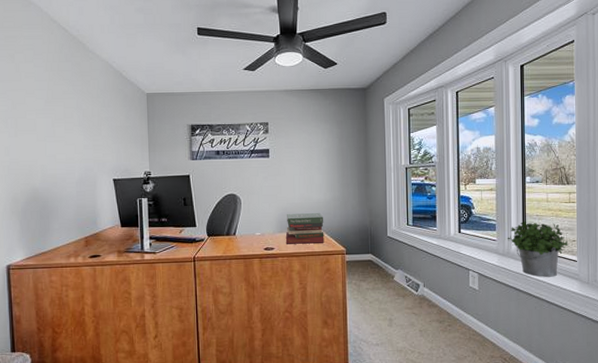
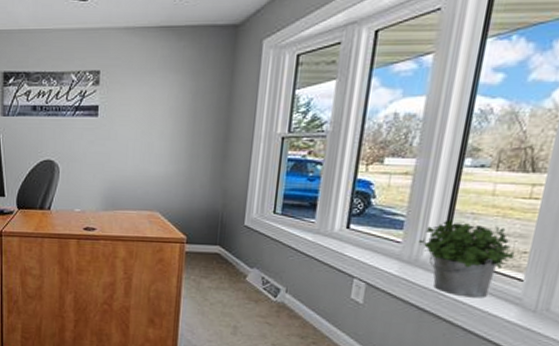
books: present [285,213,324,244] -> none [110,189,162,228]

